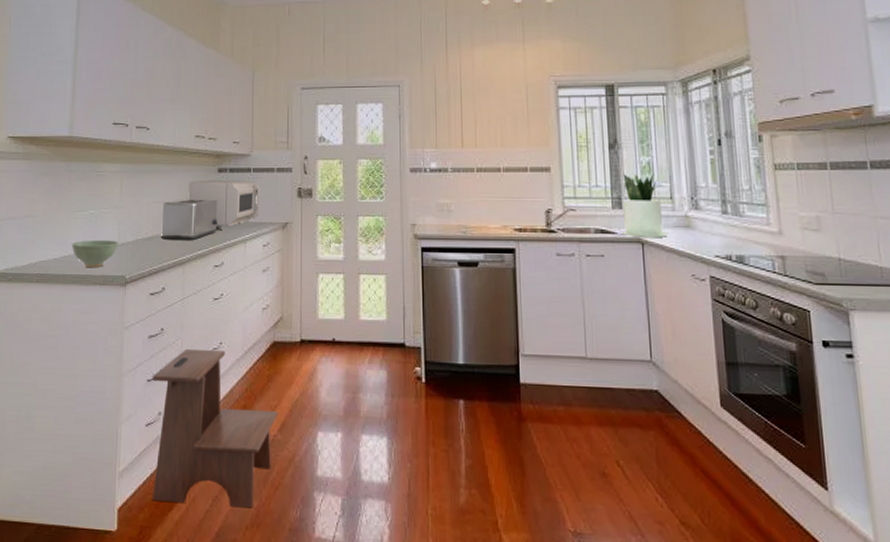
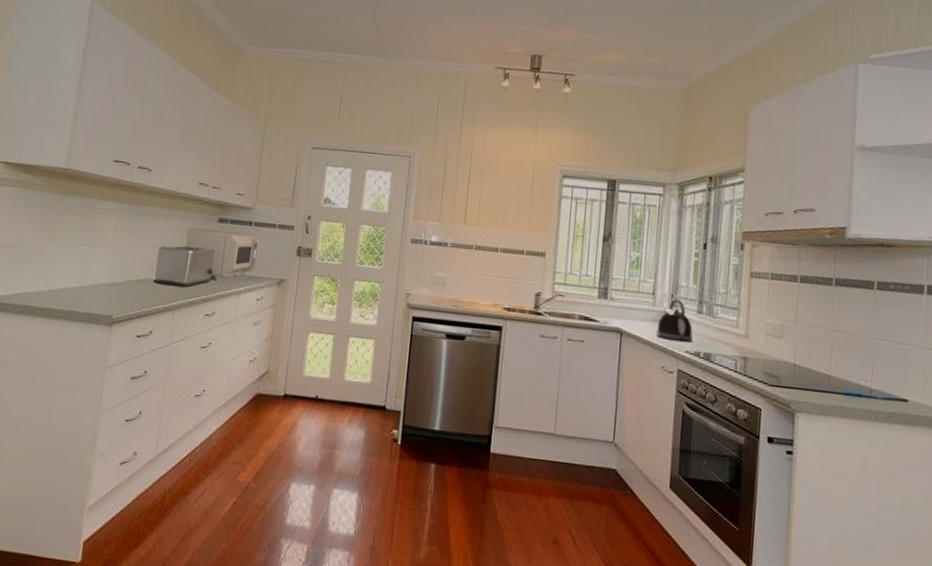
bowl: present [71,239,119,268] -> none [58,276,109,305]
step stool: present [152,348,278,509] -> none [119,393,254,550]
planter: present [620,173,667,237] -> none [602,266,645,330]
kettle: none [680,200,722,246] -> present [656,298,694,342]

